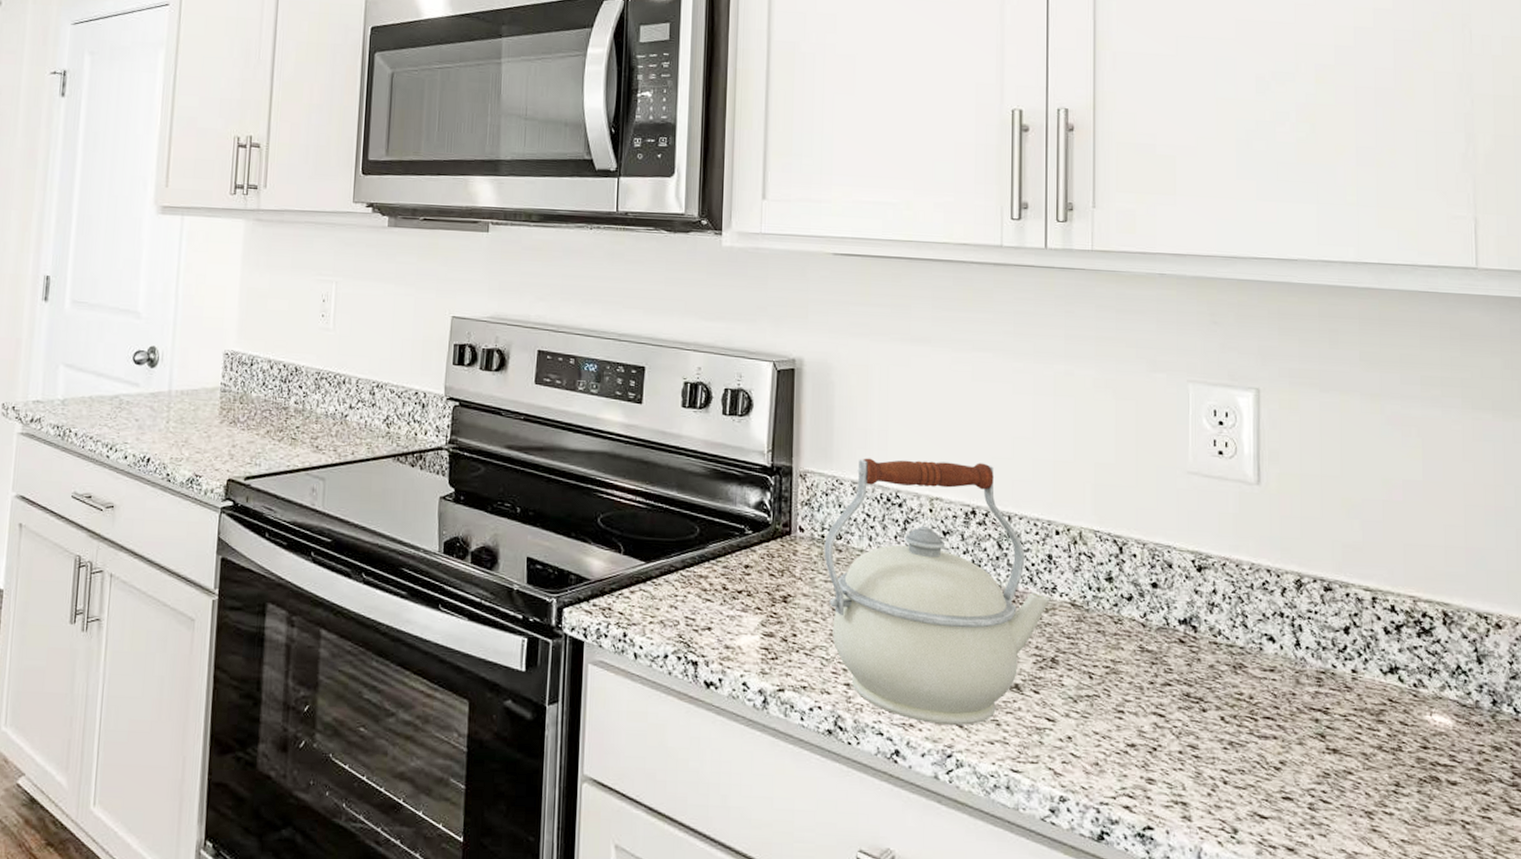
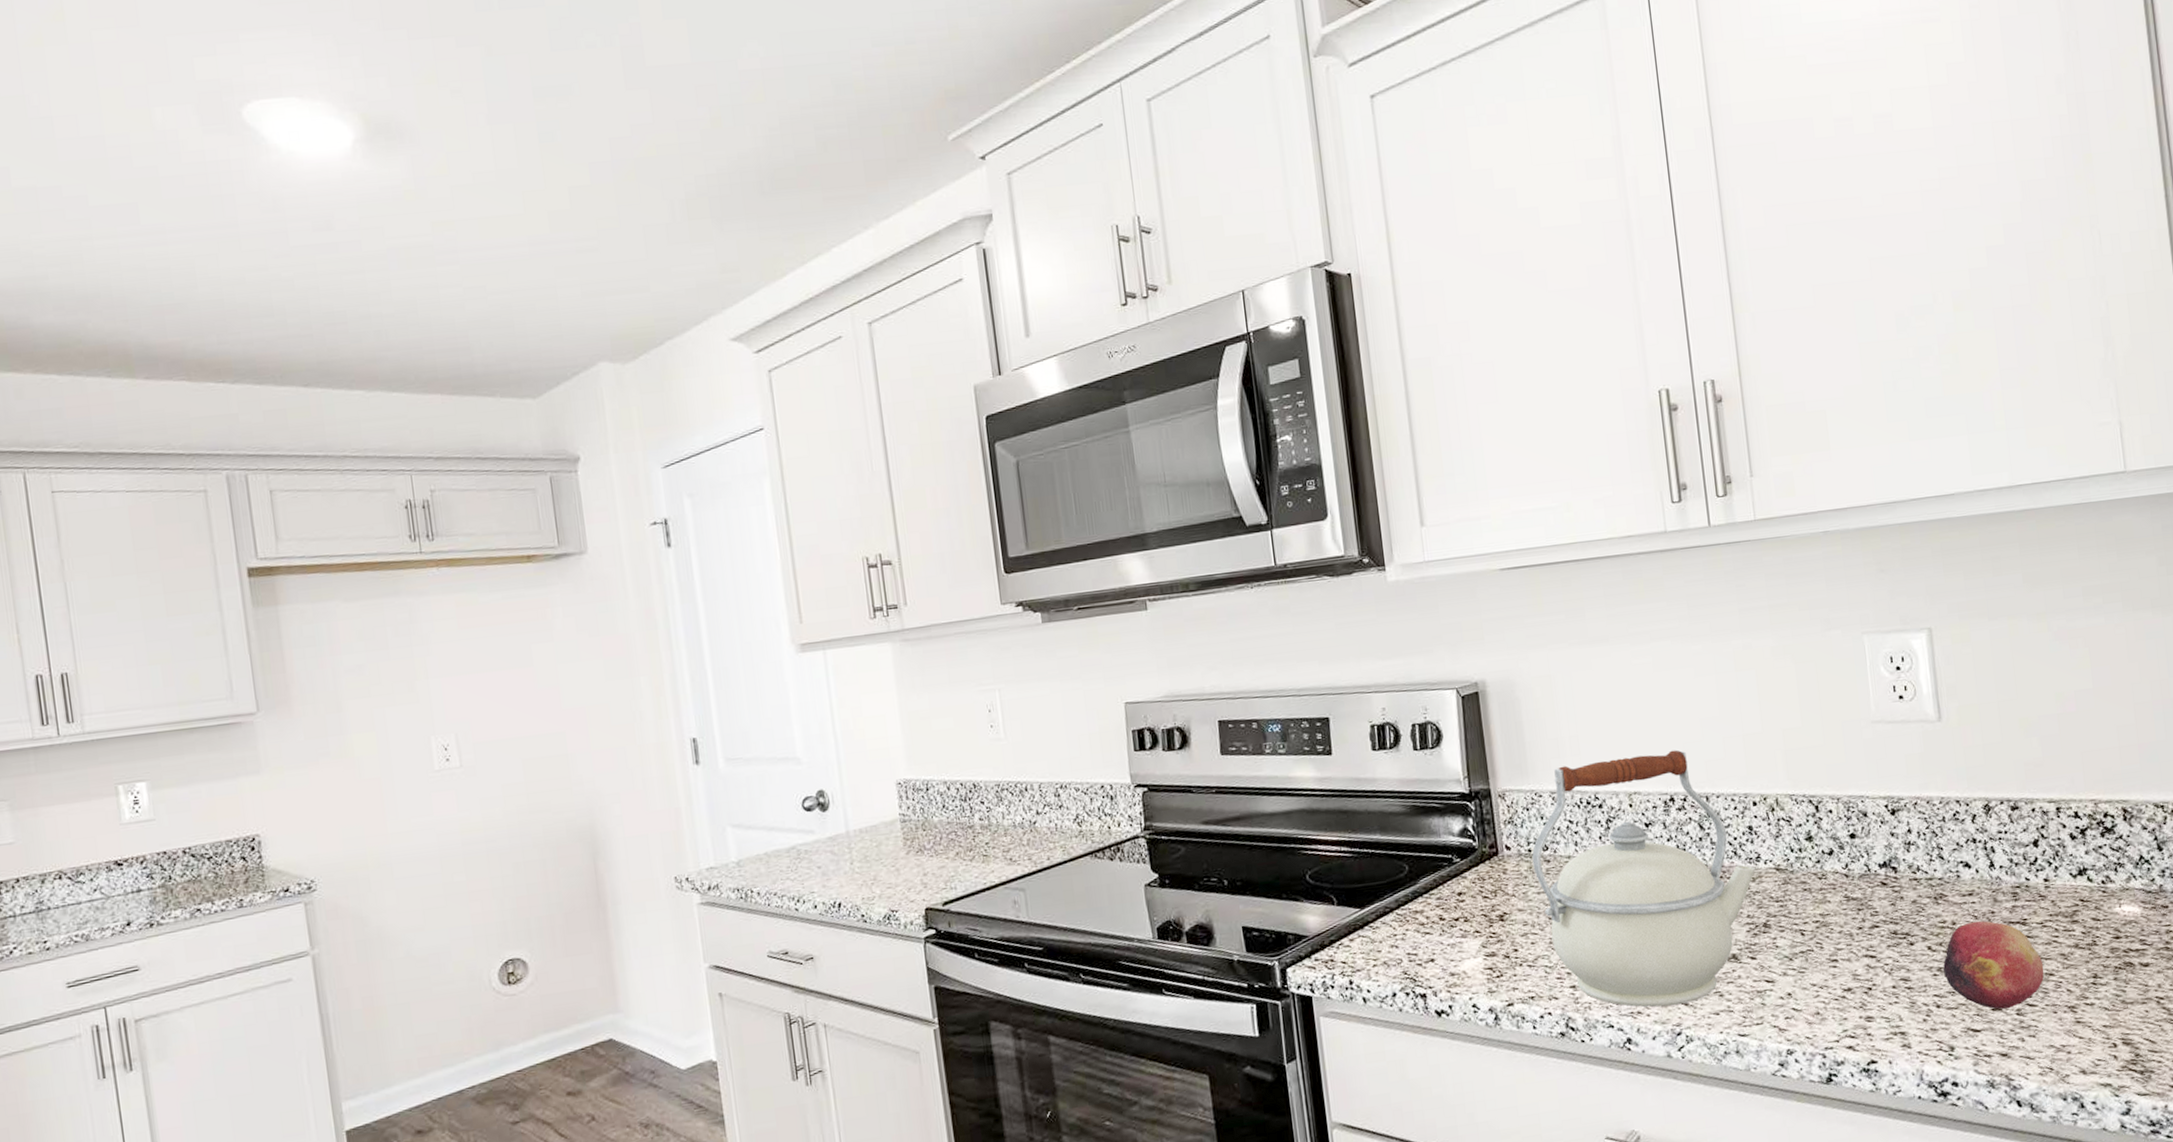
fruit: none [1235,699,1343,801] -> present [1943,921,2044,1010]

